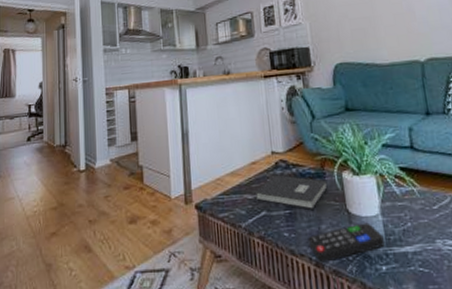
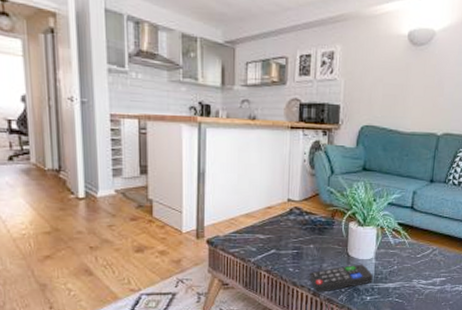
book: present [254,174,328,209] -> none [266,219,335,251]

